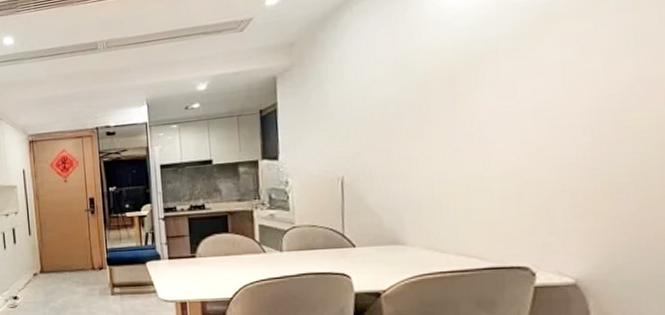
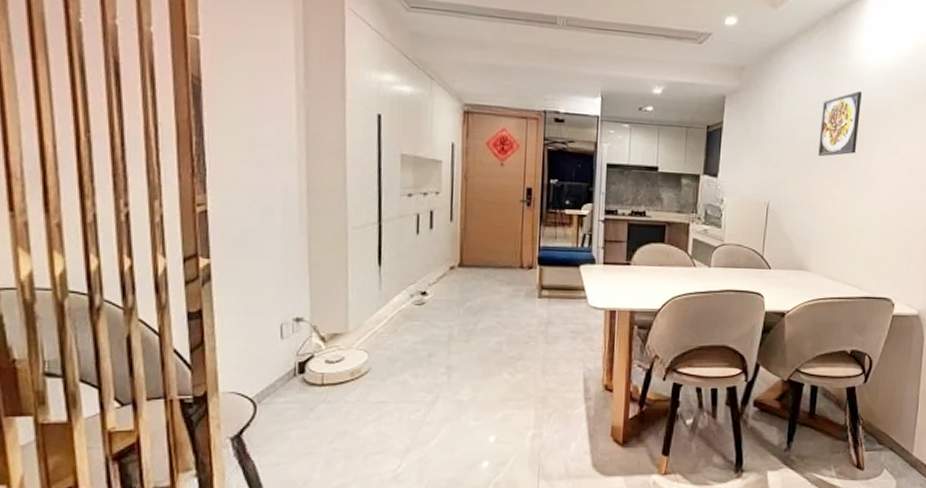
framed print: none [397,36,452,117] -> present [818,91,862,156]

